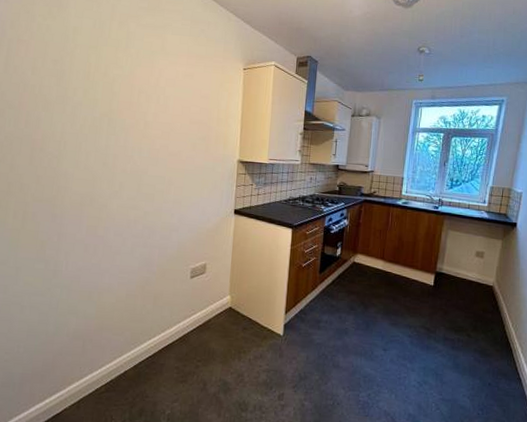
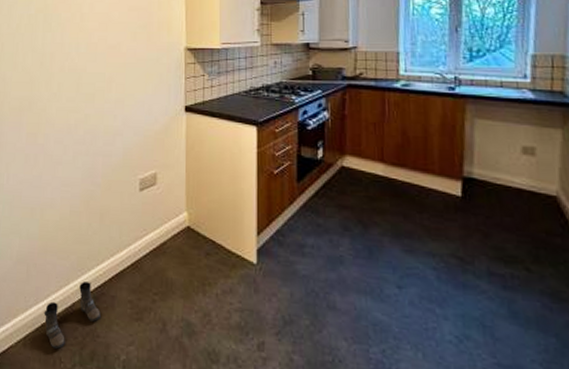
boots: none [97,353,150,410] -> present [44,281,101,350]

